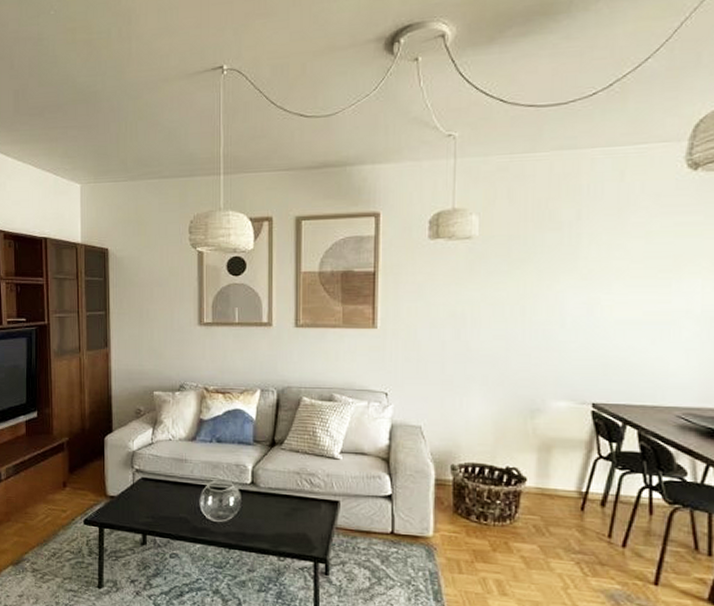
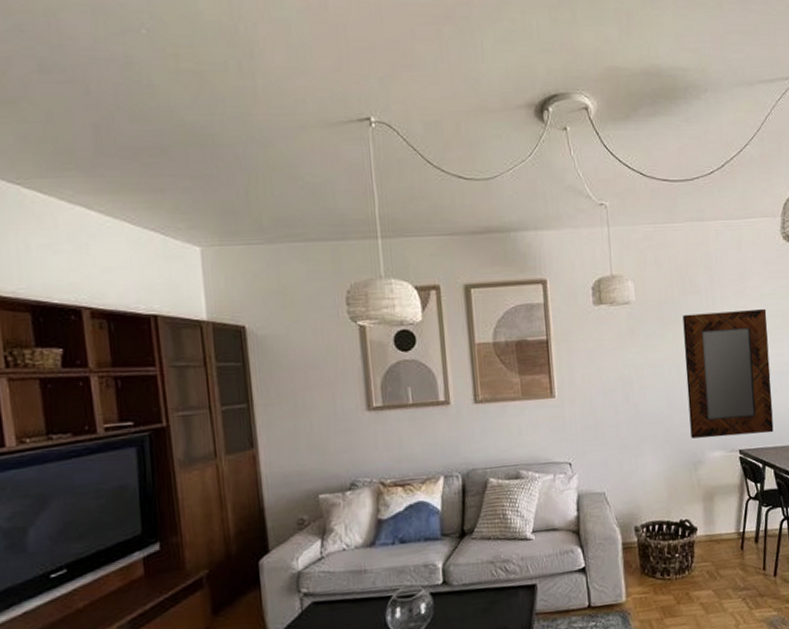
home mirror: none [531,249,652,389] -> present [682,309,774,439]

